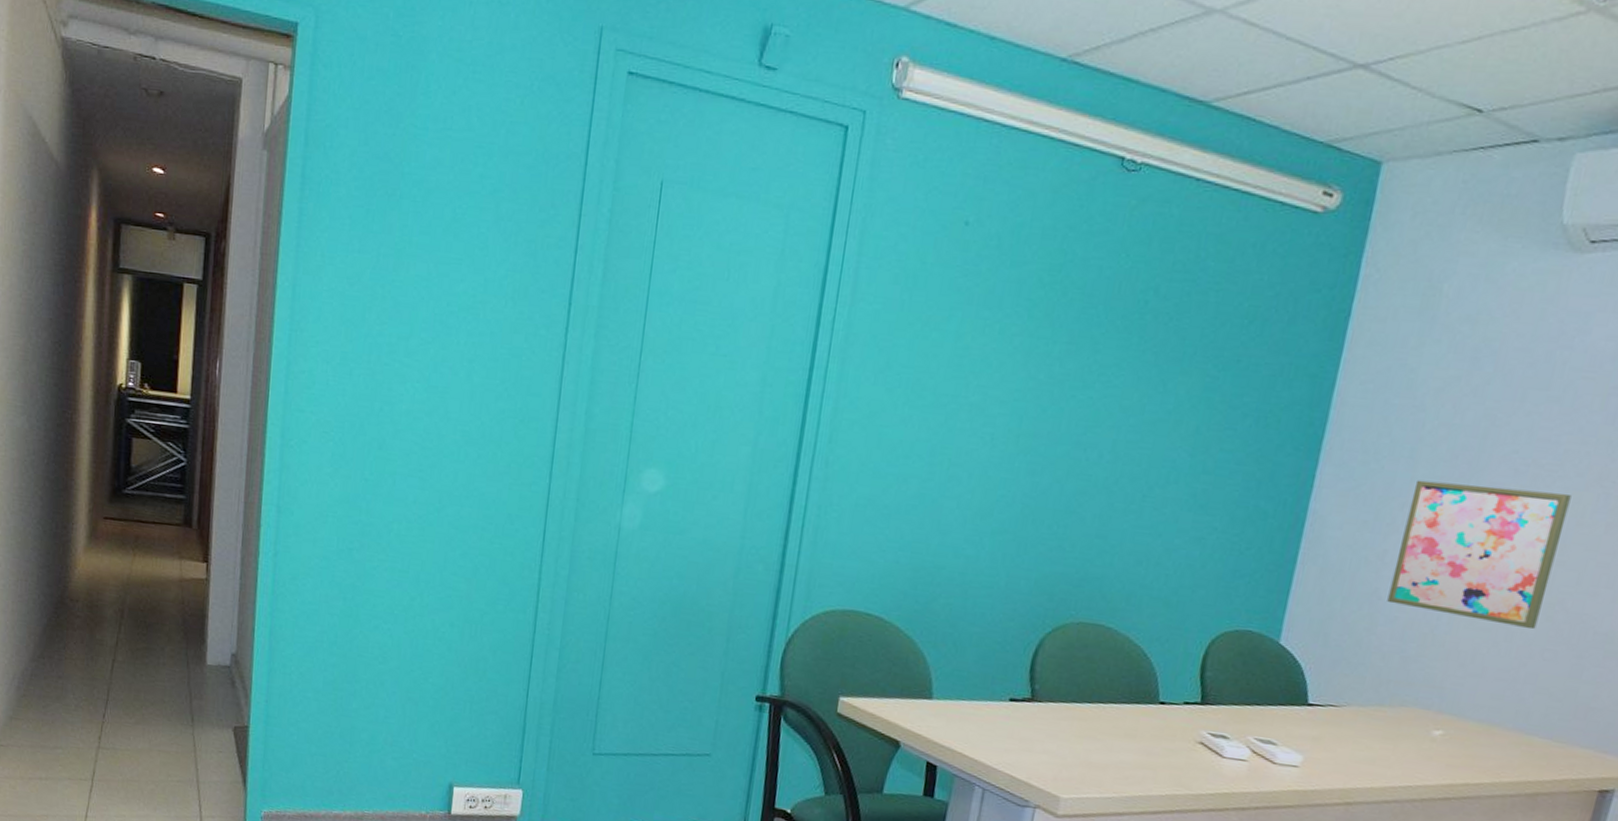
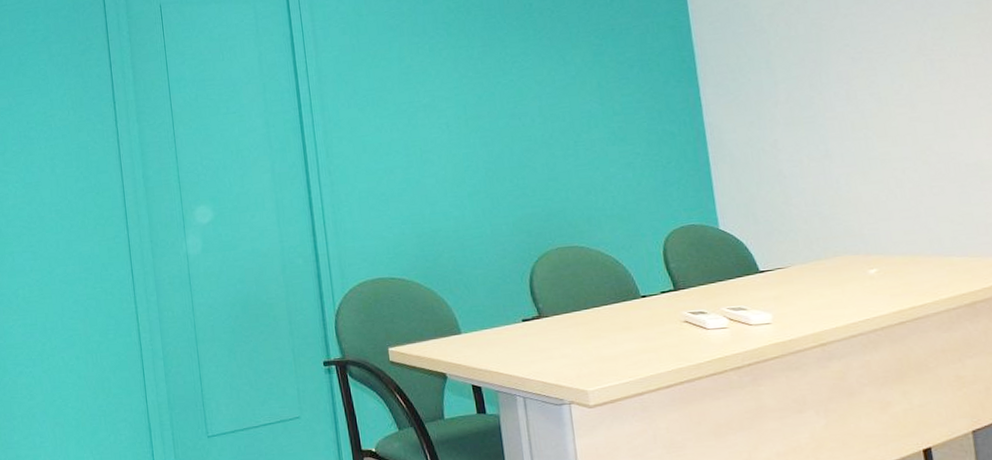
wall art: present [1387,480,1571,630] -> none [780,66,918,179]

